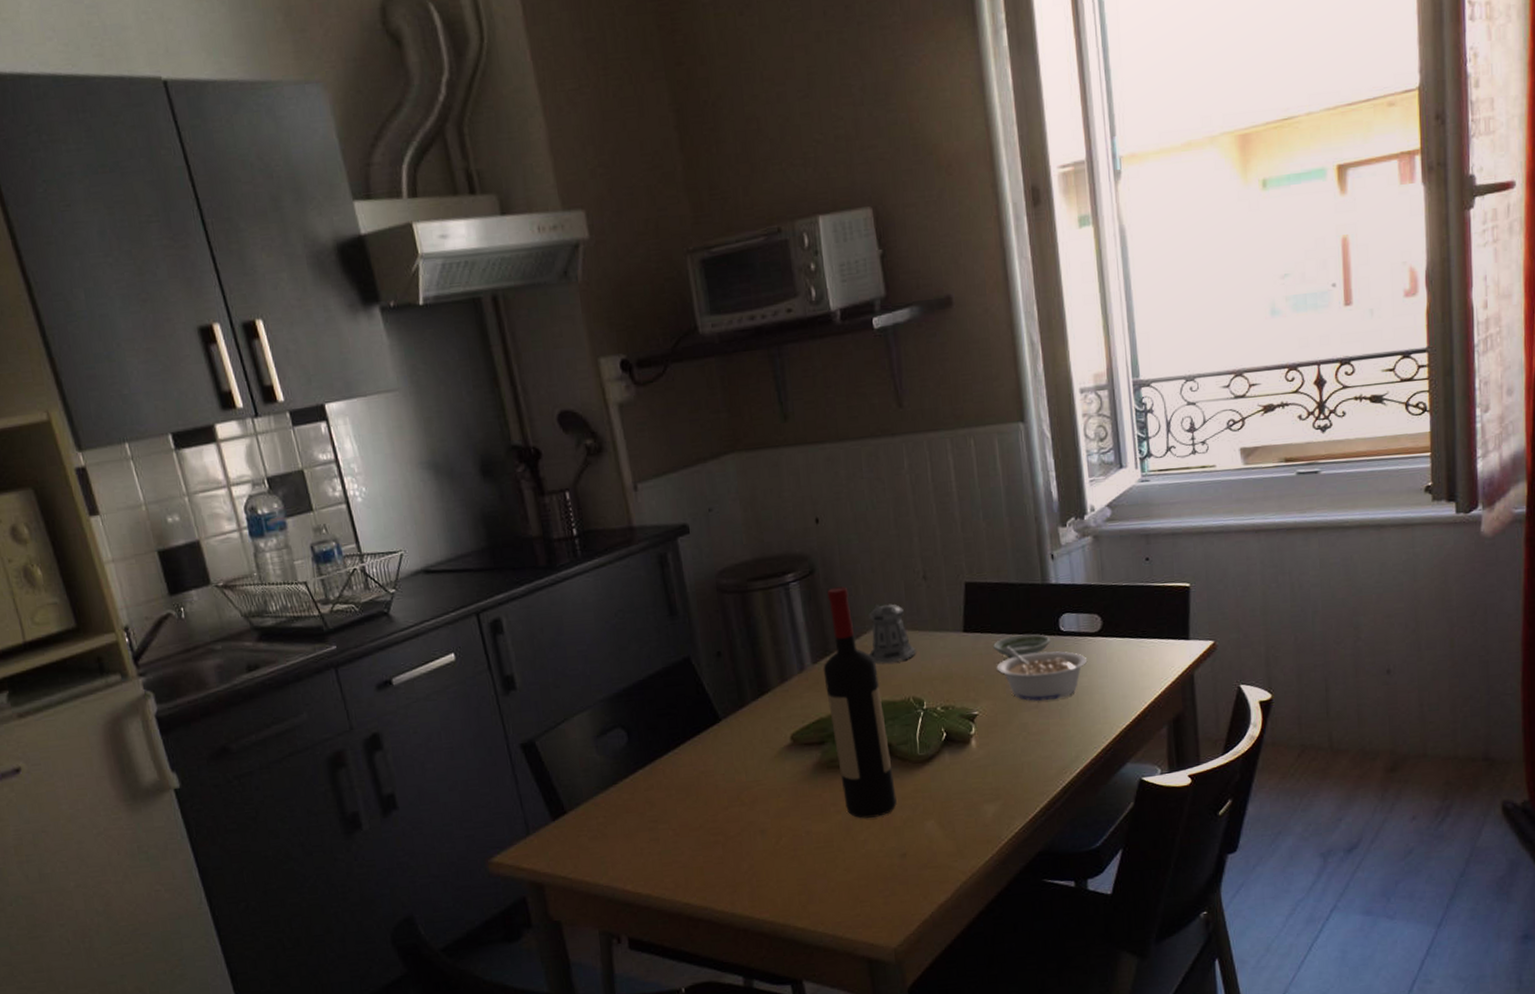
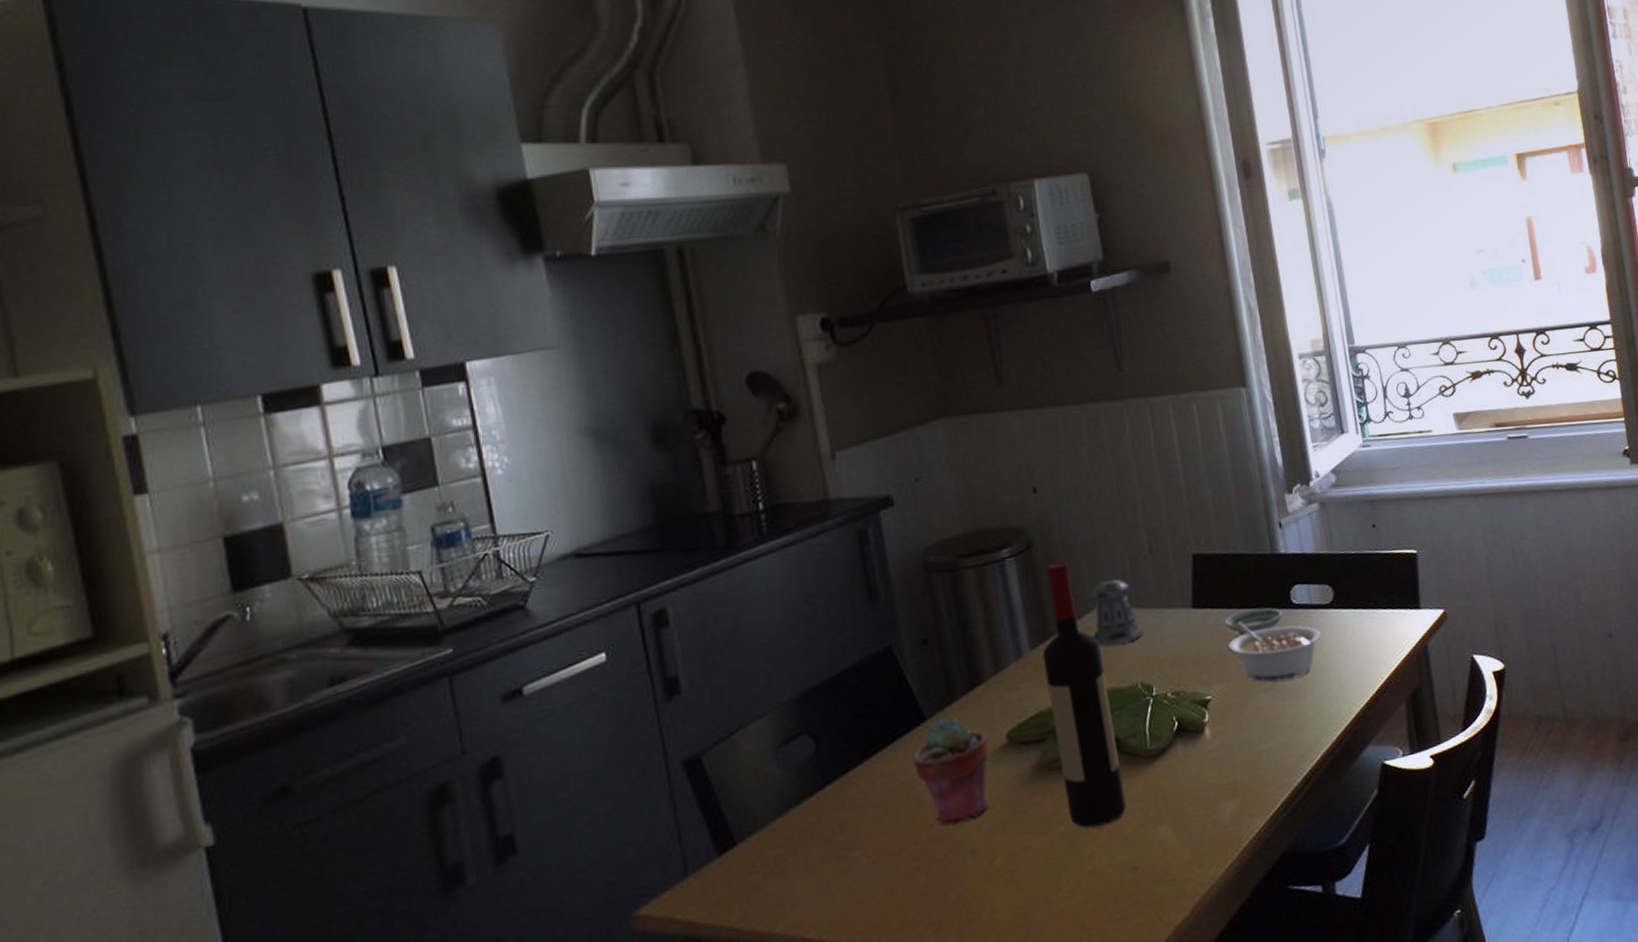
potted succulent: none [709,719,777,808] -> present [912,717,991,825]

